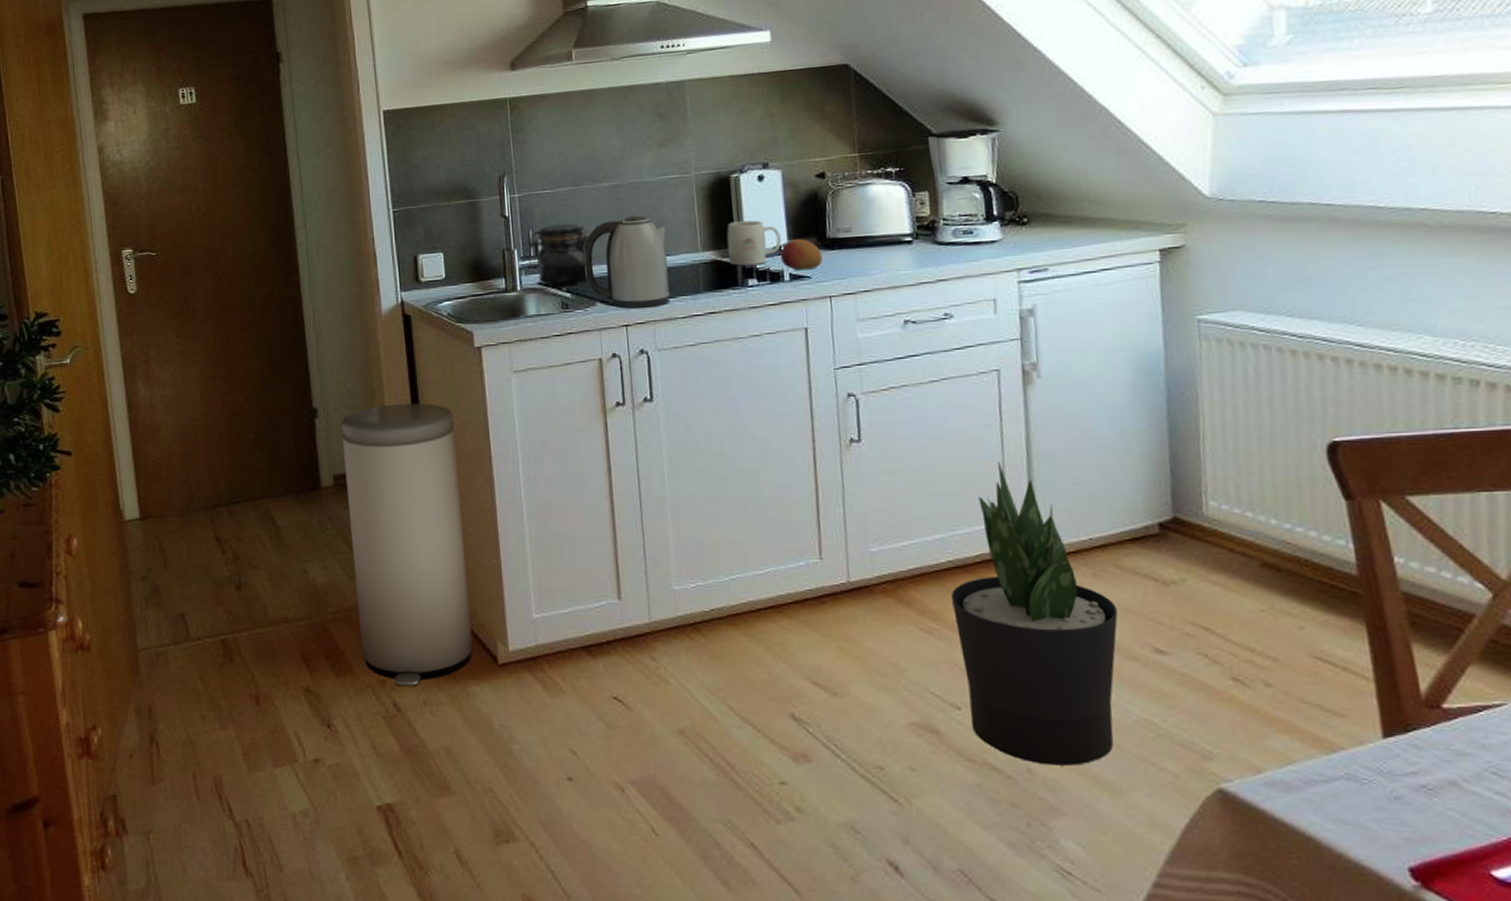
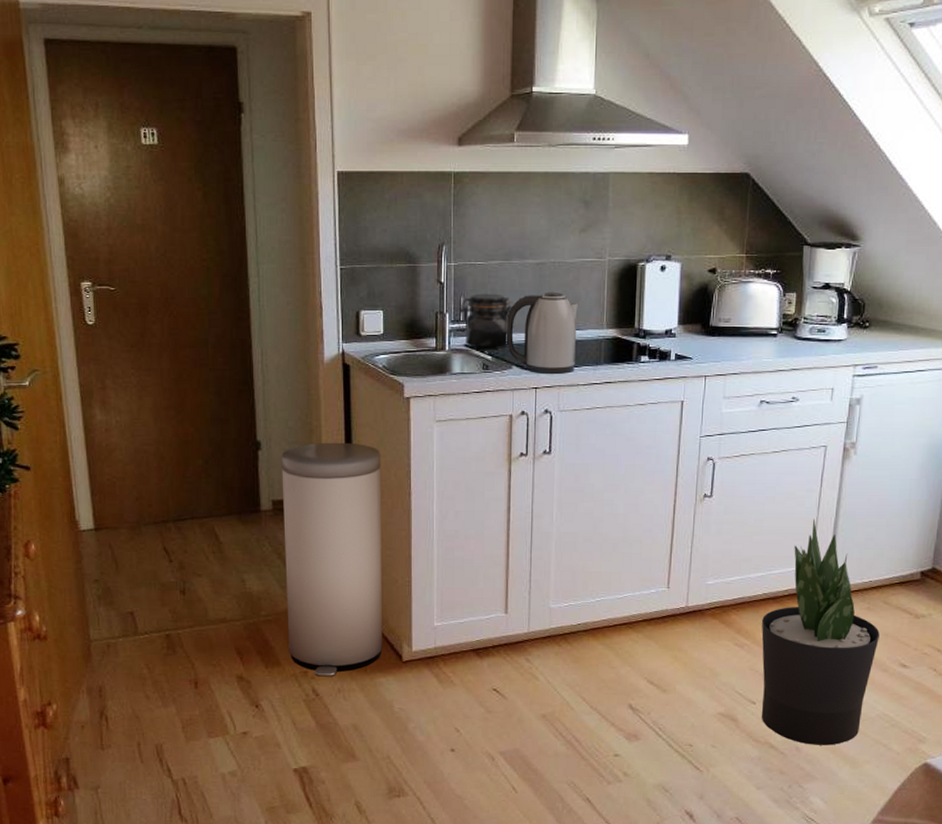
mug: present [726,220,781,266] -> none [628,305,672,344]
fruit: present [780,239,823,271] -> none [670,325,704,352]

